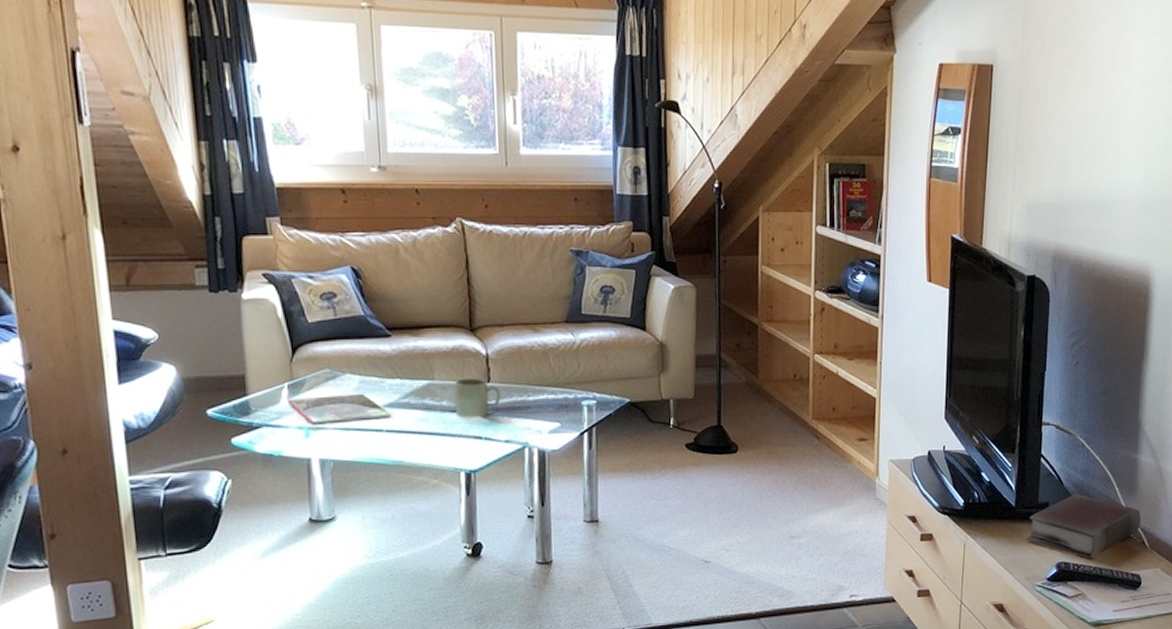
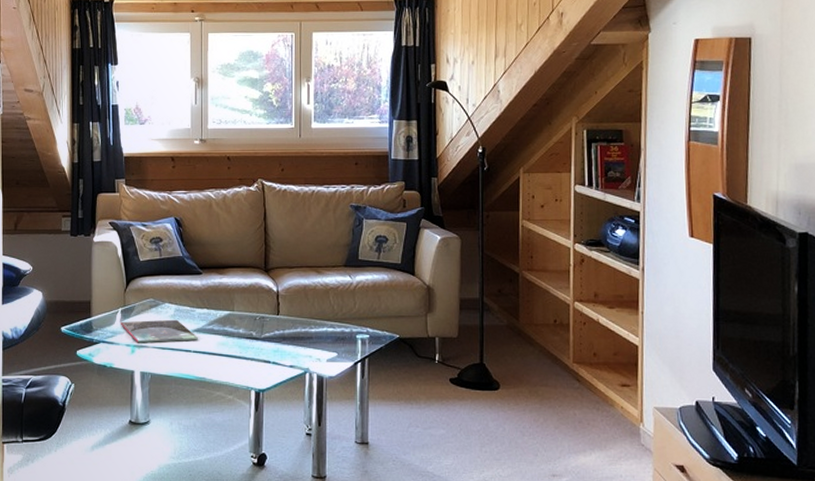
mug: present [454,377,501,419] -> none [249,310,288,345]

